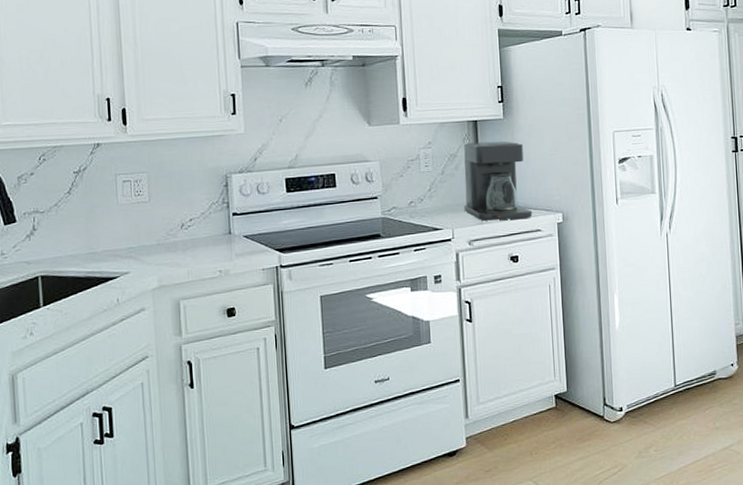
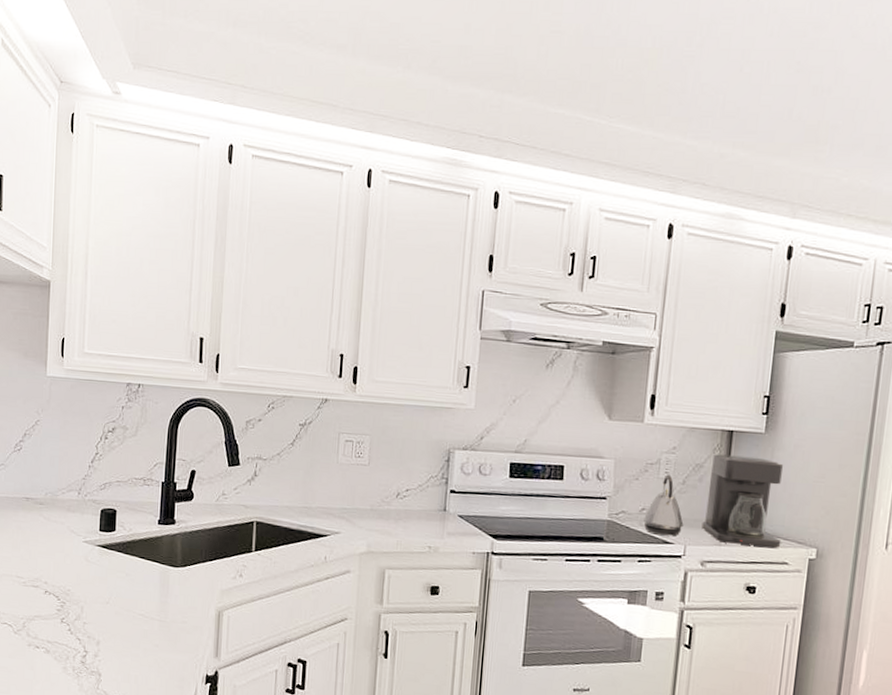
kettle: none [413,167,448,224] -> present [643,474,684,537]

